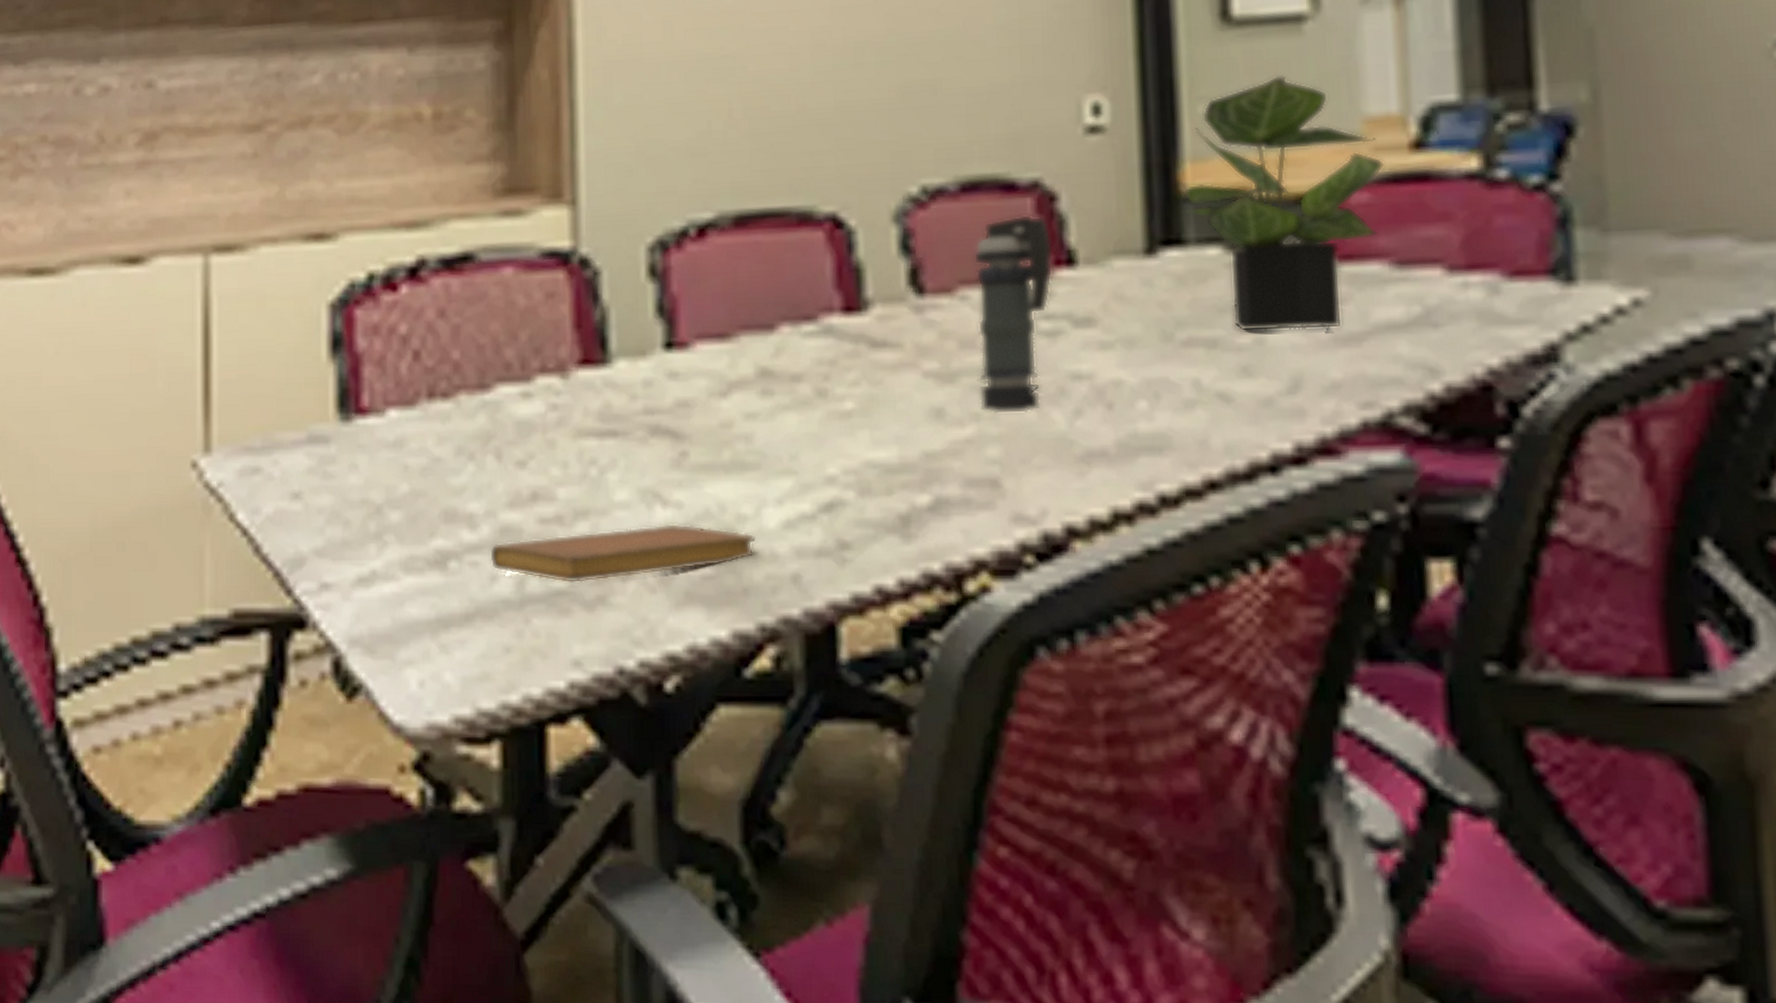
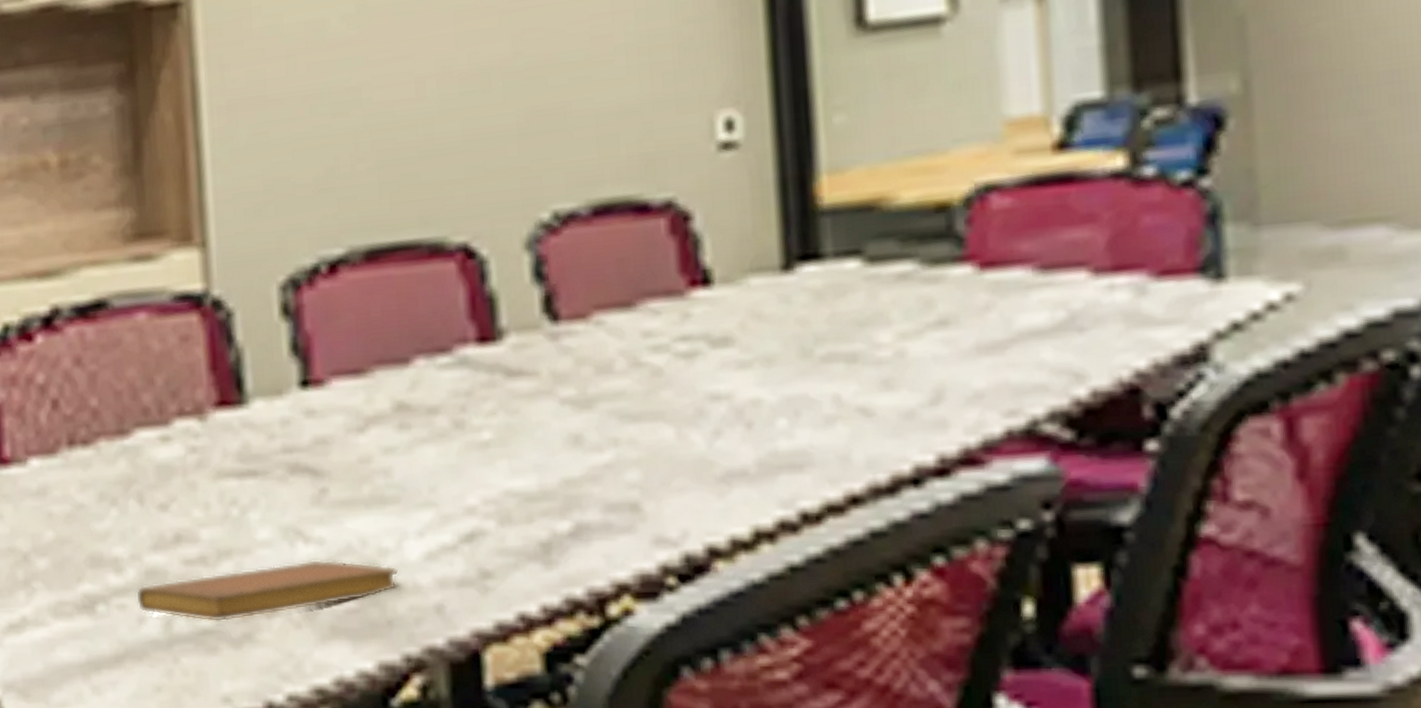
smoke grenade: present [973,215,1054,415] -> none [607,236,690,439]
potted plant: present [1179,75,1384,333] -> none [816,80,1027,345]

